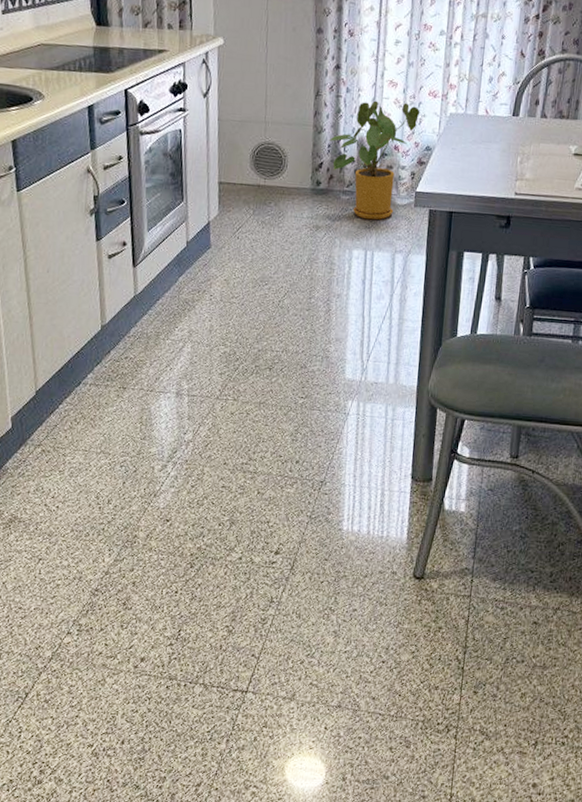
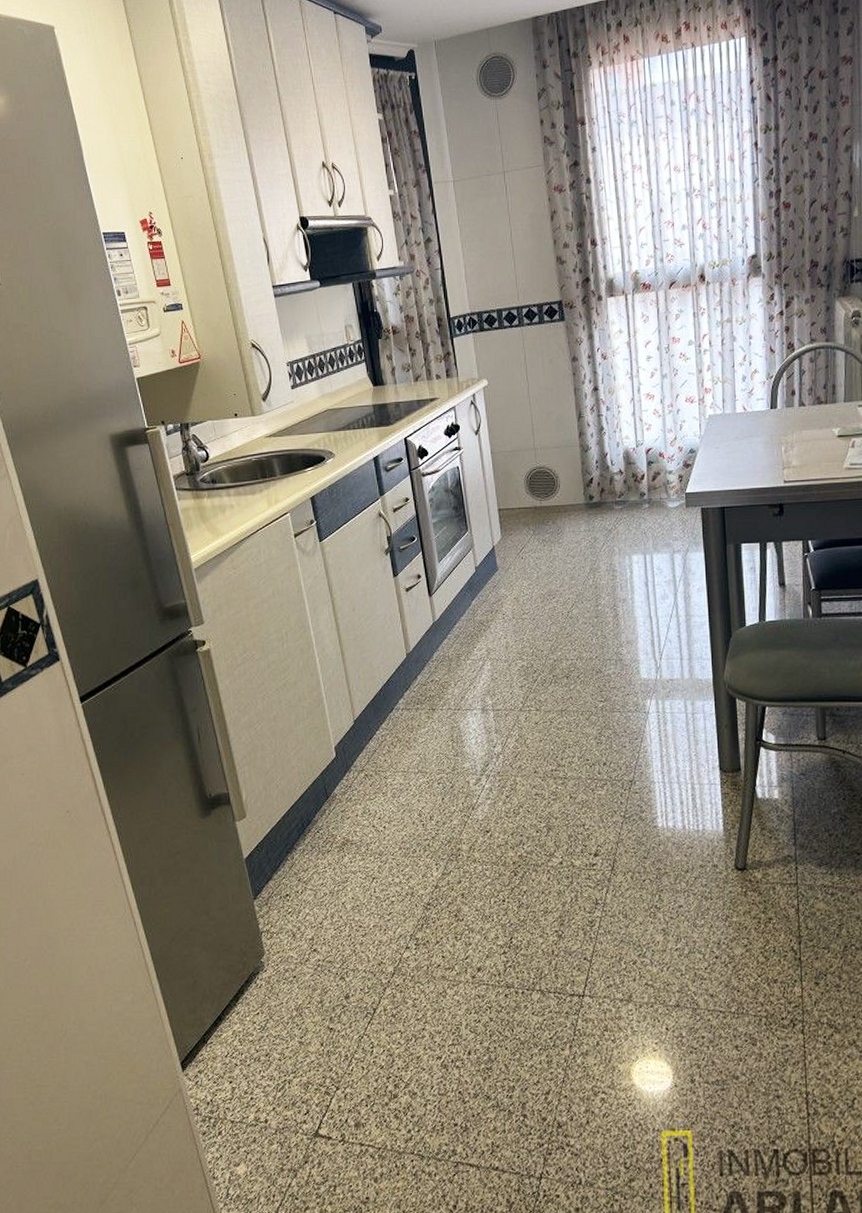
house plant: present [328,100,420,220] -> none [595,412,680,525]

